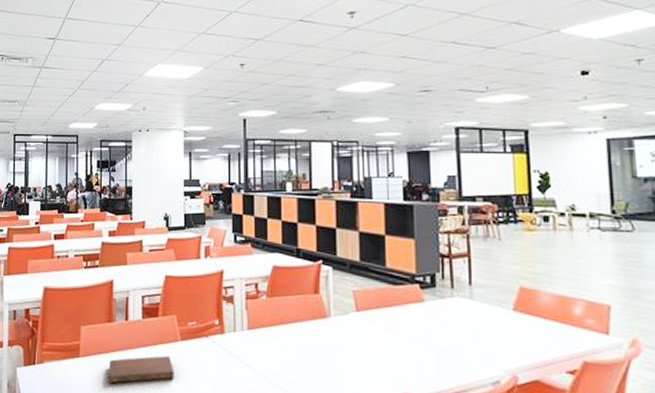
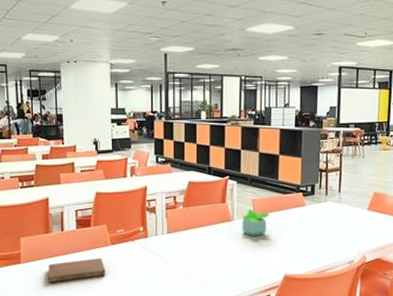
potted plant: none [341,302,376,340] -> present [242,208,269,237]

